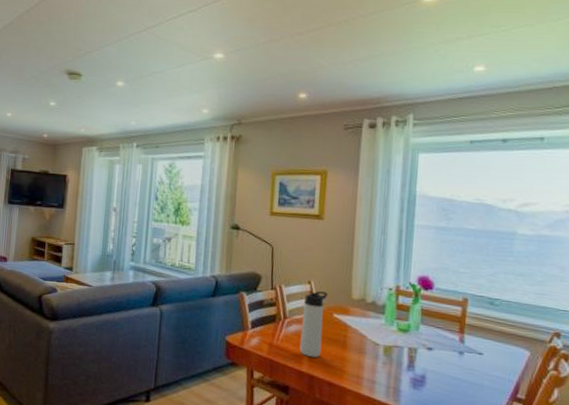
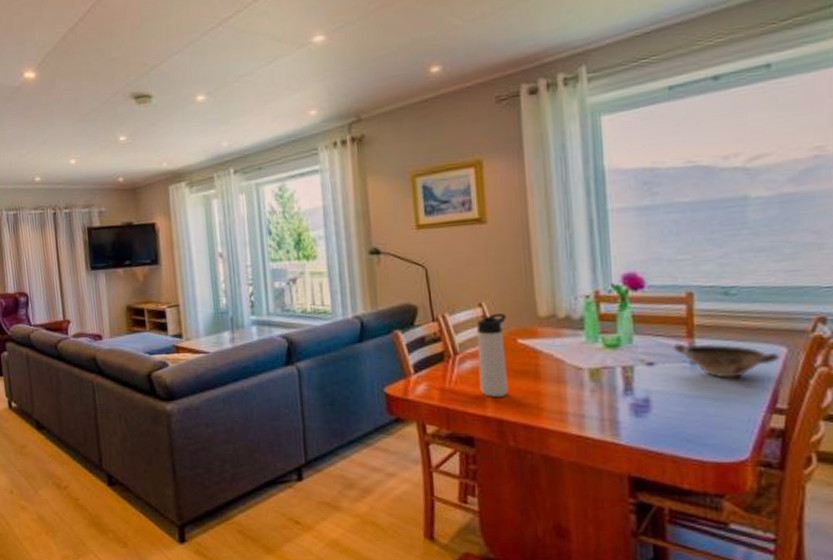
bowl: none [448,336,524,370] -> present [673,343,780,378]

